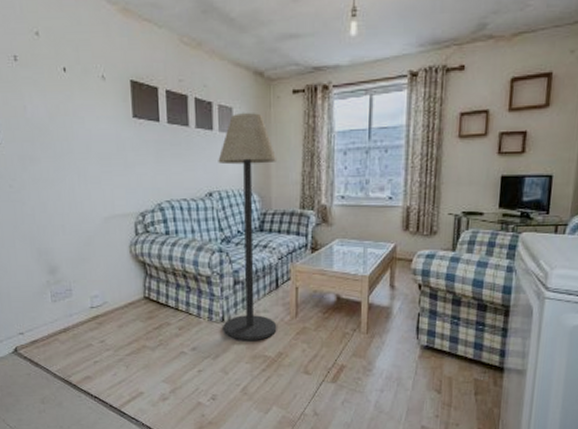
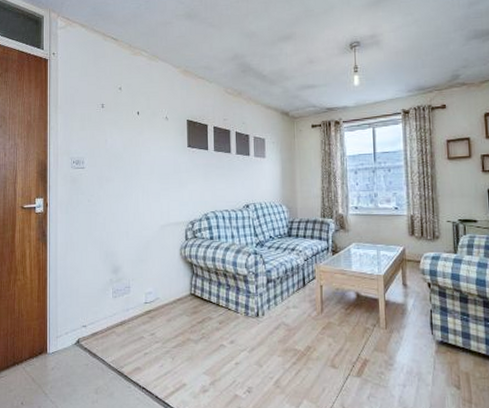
floor lamp: present [218,113,278,340] -> none [253,142,305,334]

